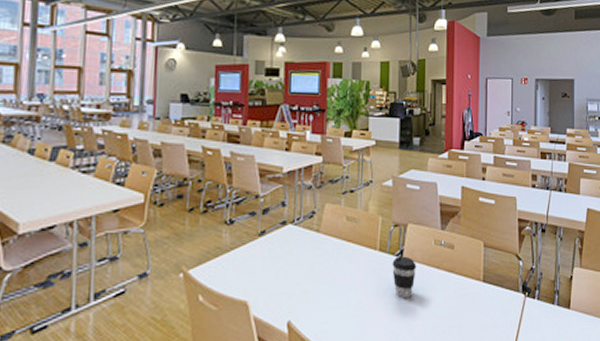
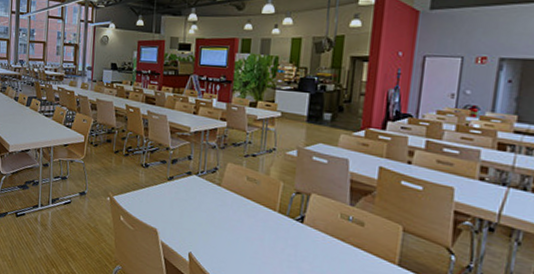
coffee cup: present [392,256,417,299] -> none [291,221,318,261]

